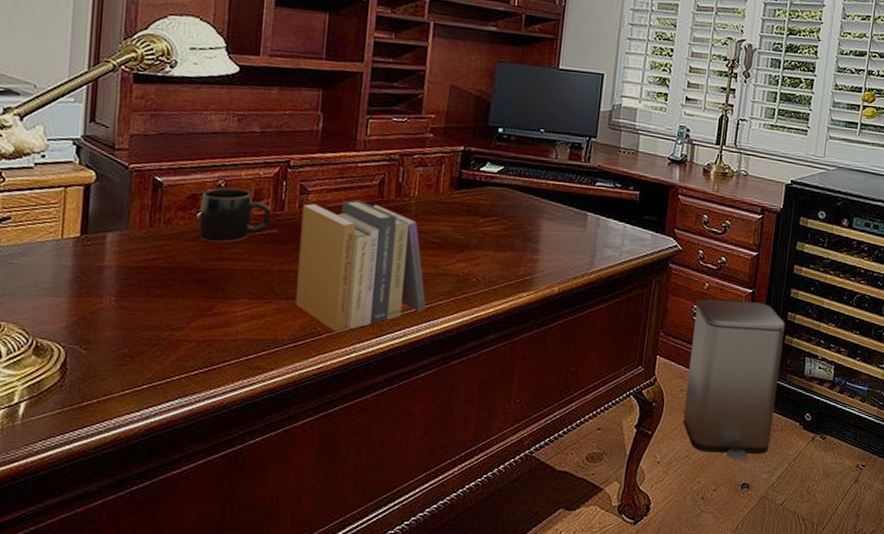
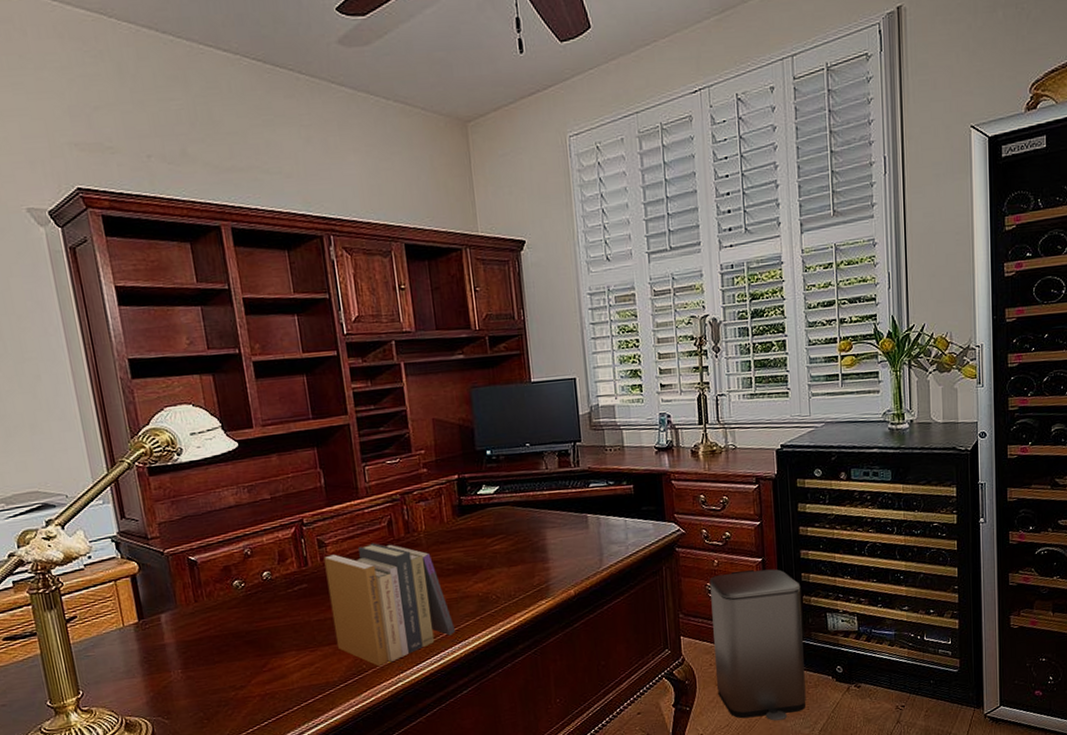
mug: present [199,187,272,244] -> none [233,553,299,607]

